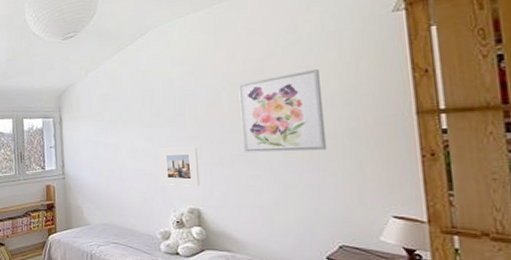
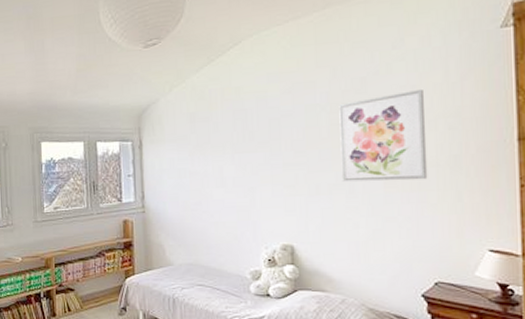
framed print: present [159,147,201,186] -> none [251,175,295,220]

